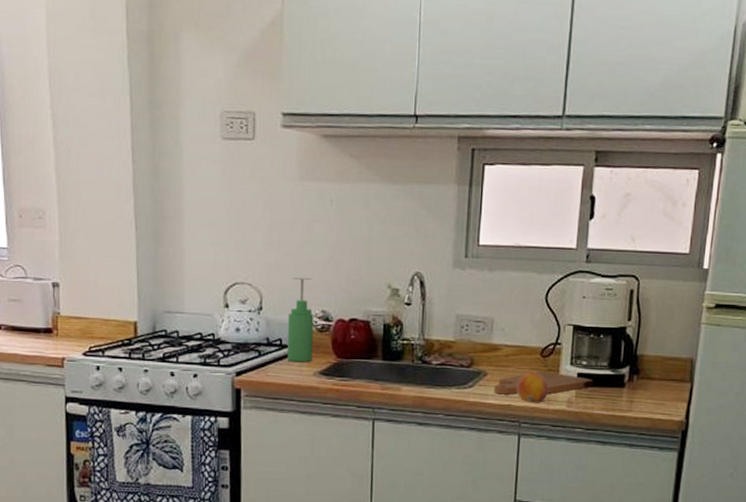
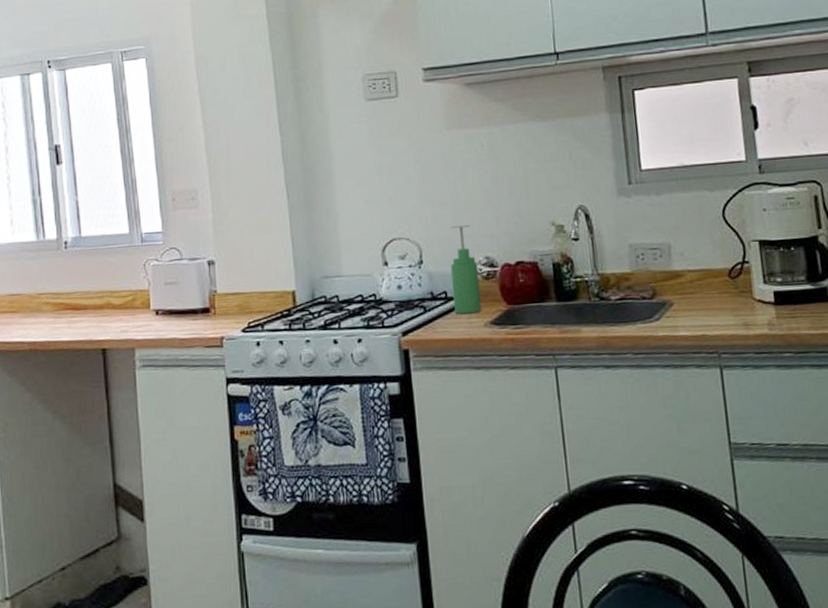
cutting board: present [494,372,594,395] -> none [683,294,794,325]
fruit: present [516,372,549,404] -> none [707,296,745,331]

